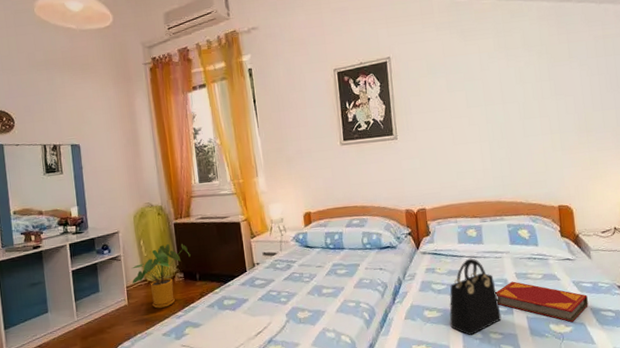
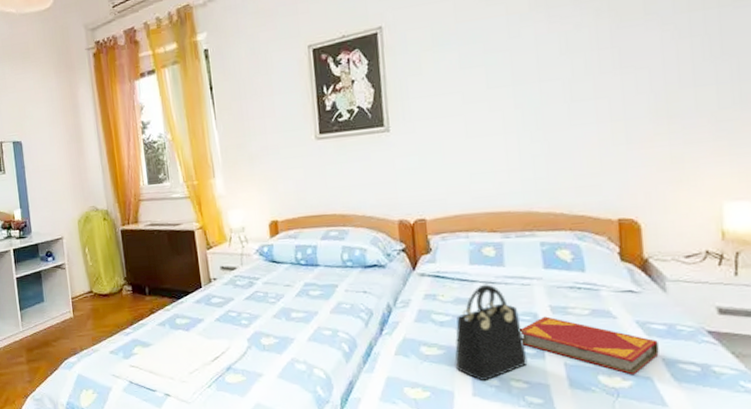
house plant: present [131,244,191,309] -> none [76,253,139,323]

